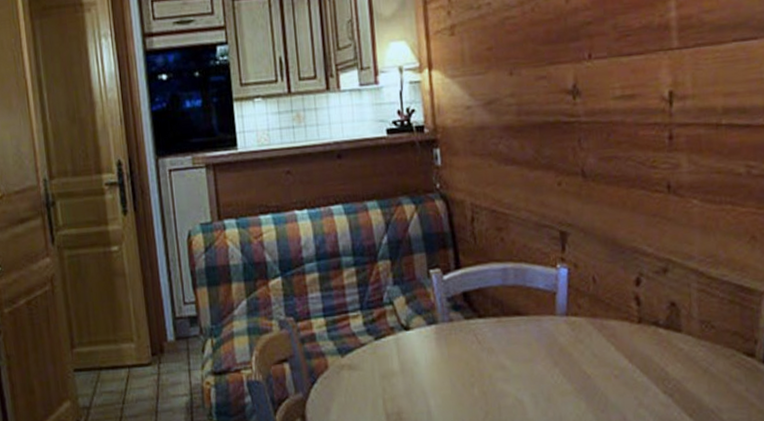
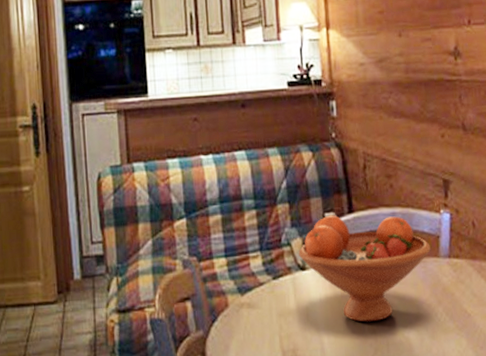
fruit bowl: none [401,271,546,384] -> present [298,215,431,322]

